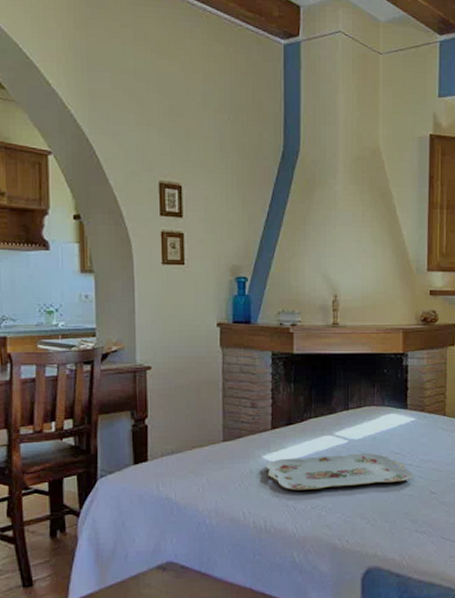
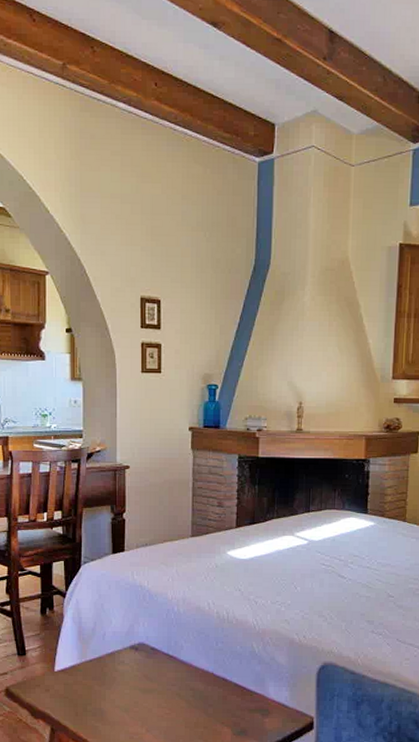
serving tray: present [266,453,414,491] -> none [230,554,371,586]

